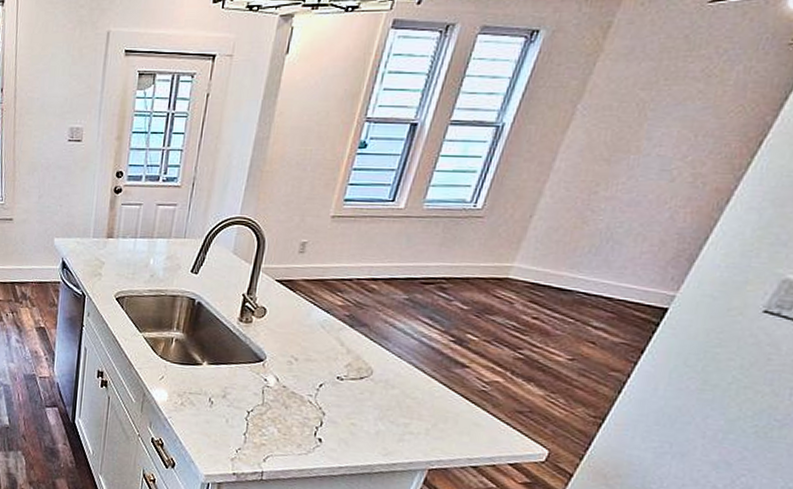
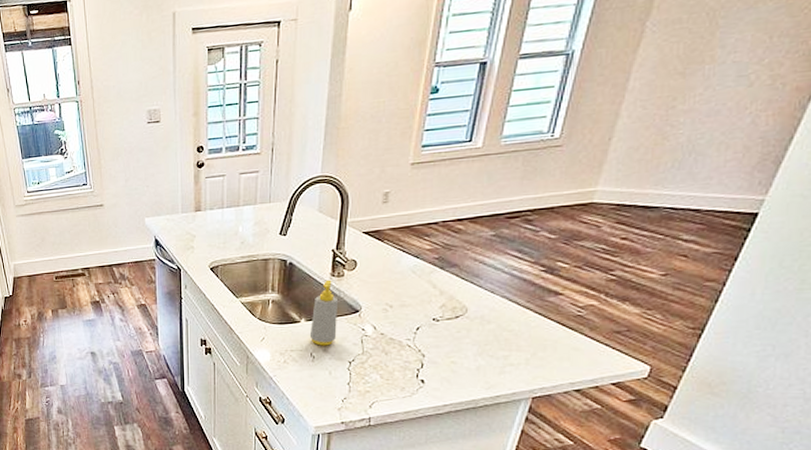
soap bottle: none [210,324,243,393] -> present [309,279,337,346]

